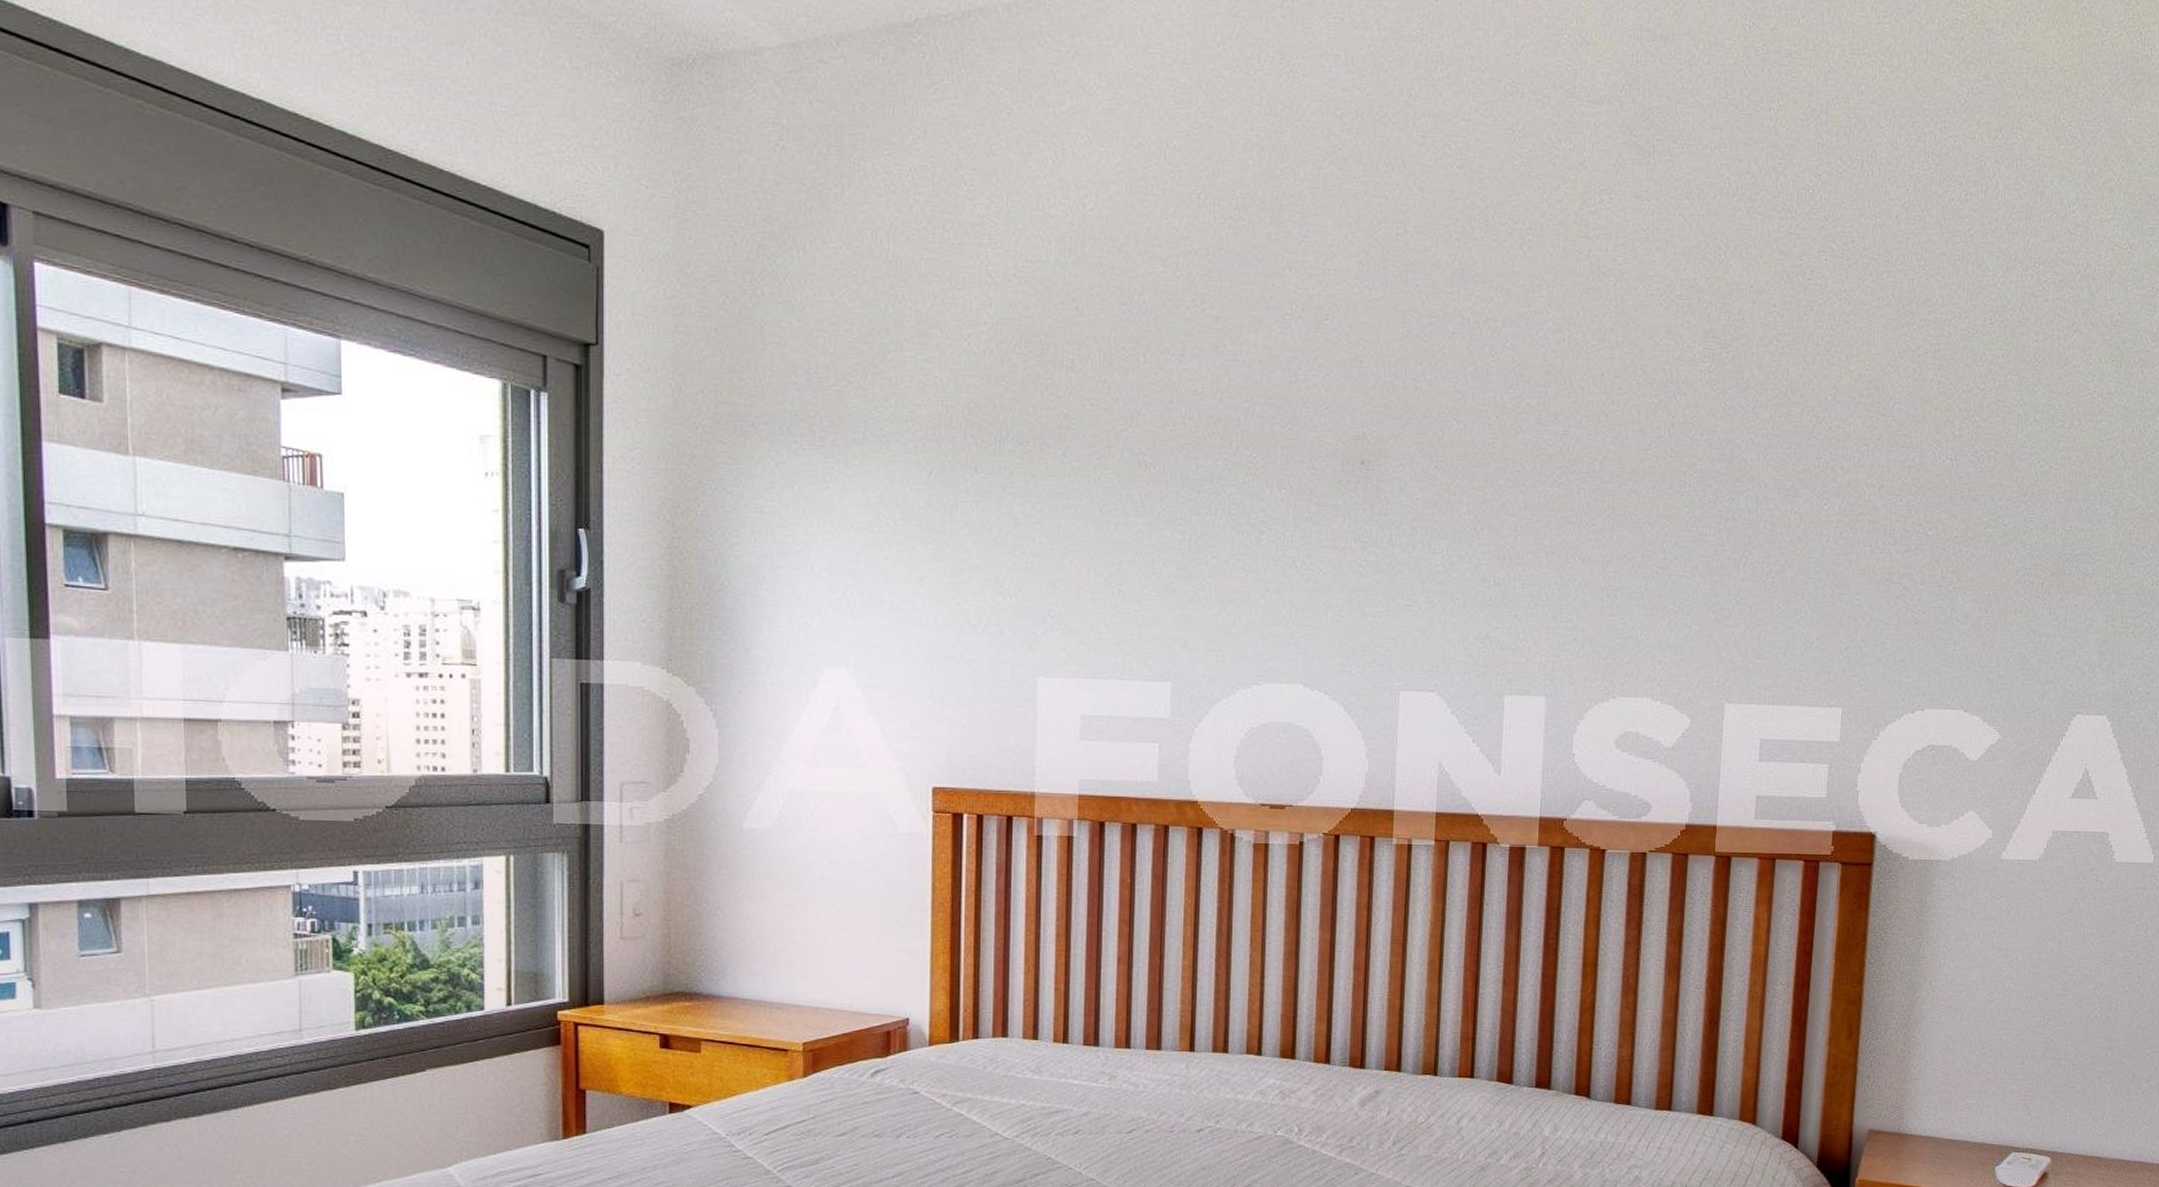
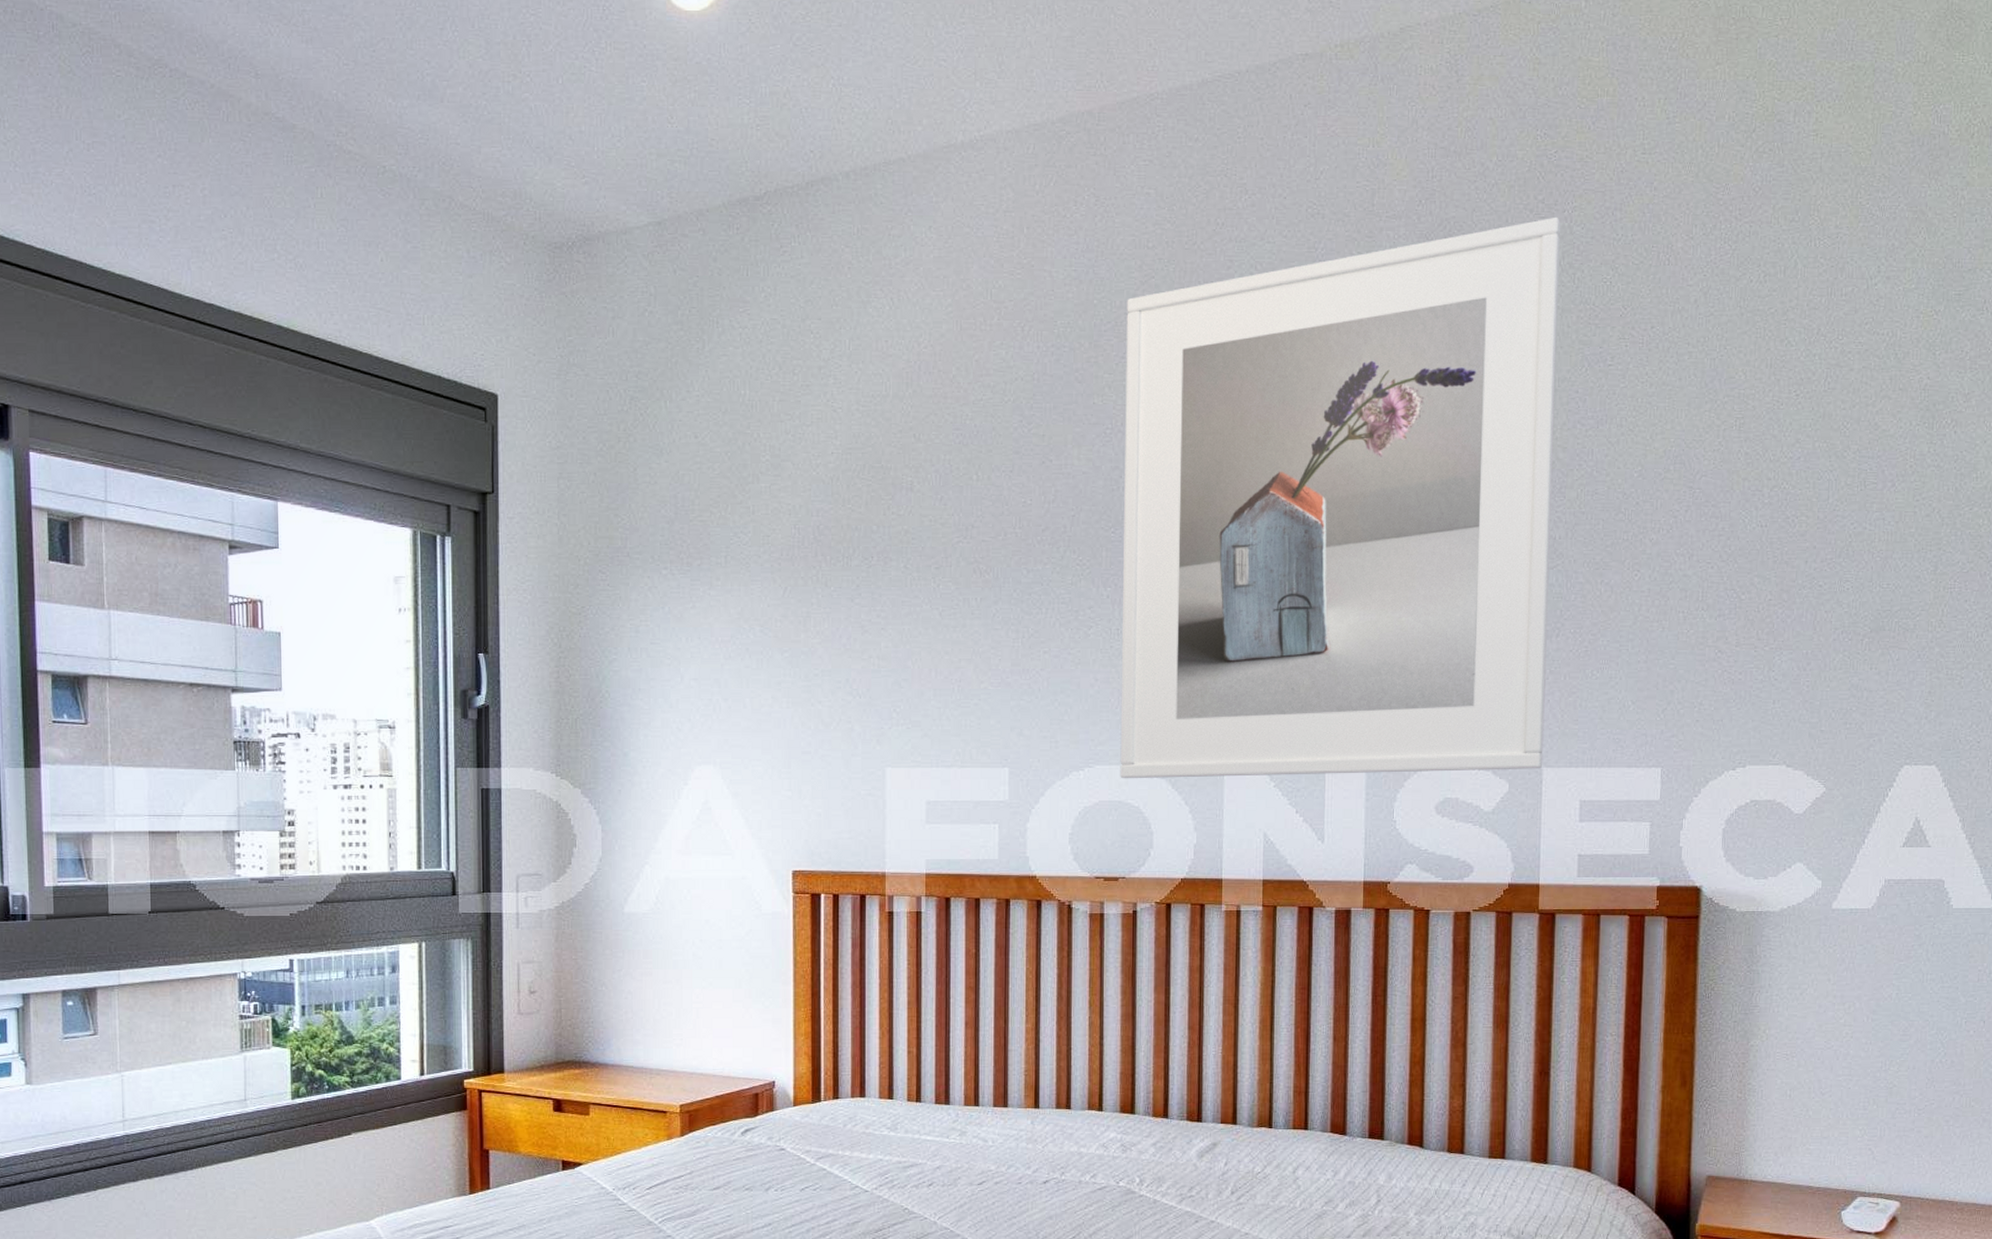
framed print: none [1290,115,1766,705] -> present [1120,216,1560,779]

